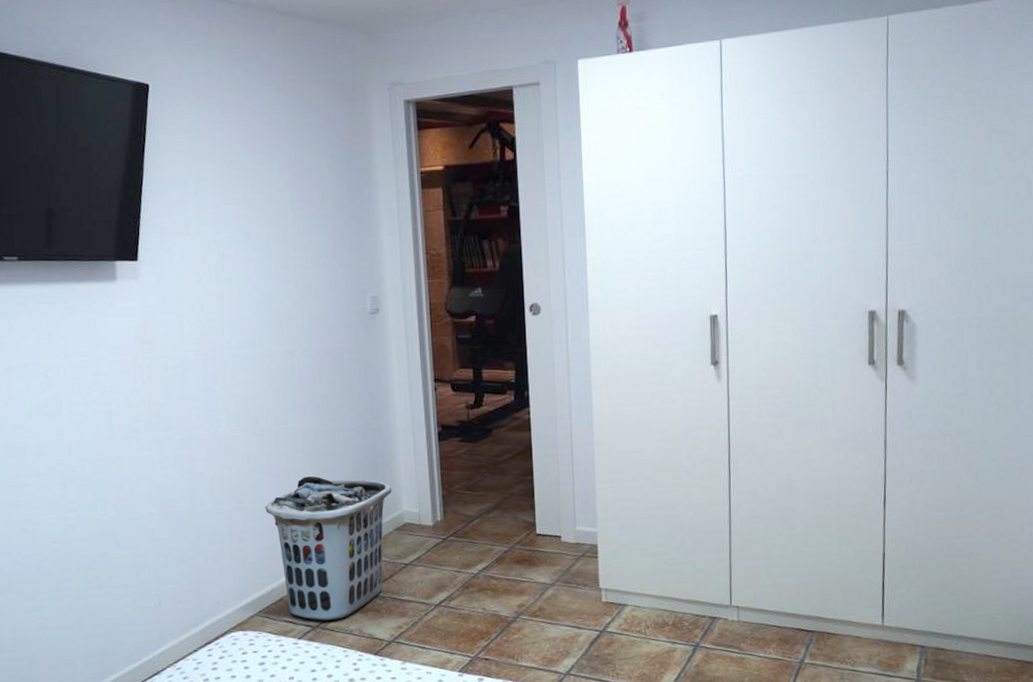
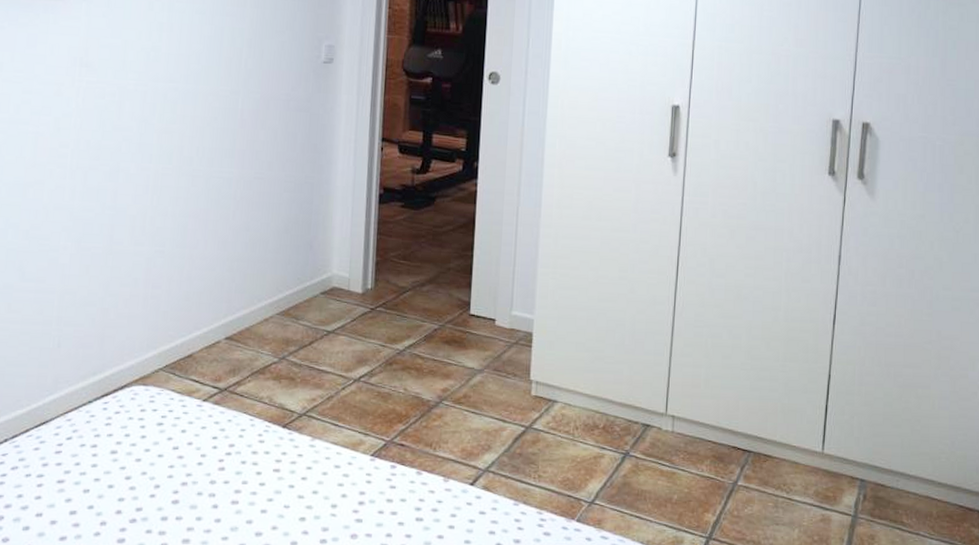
clothes hamper: present [265,476,392,621] -> none [186,226,324,385]

